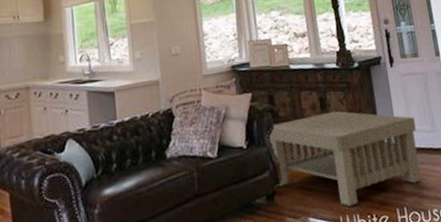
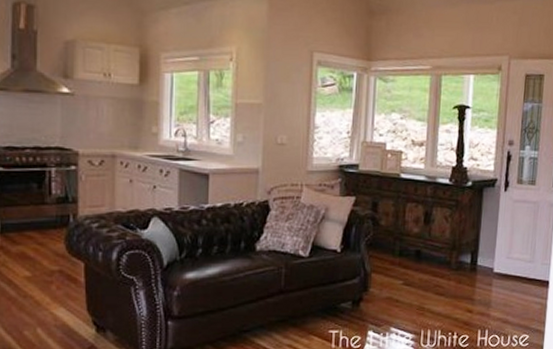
coffee table: present [268,111,421,206] -> none [364,227,516,322]

